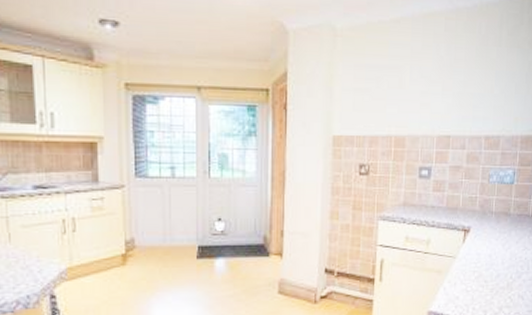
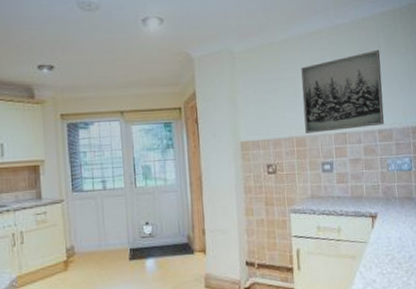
wall art: none [406,43,501,133] -> present [301,49,384,133]

